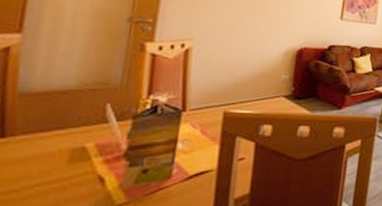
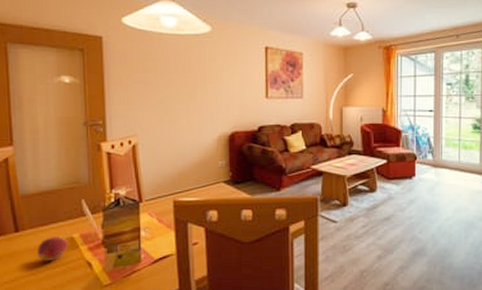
apple: none [26,144,77,175] -> present [37,235,68,261]

